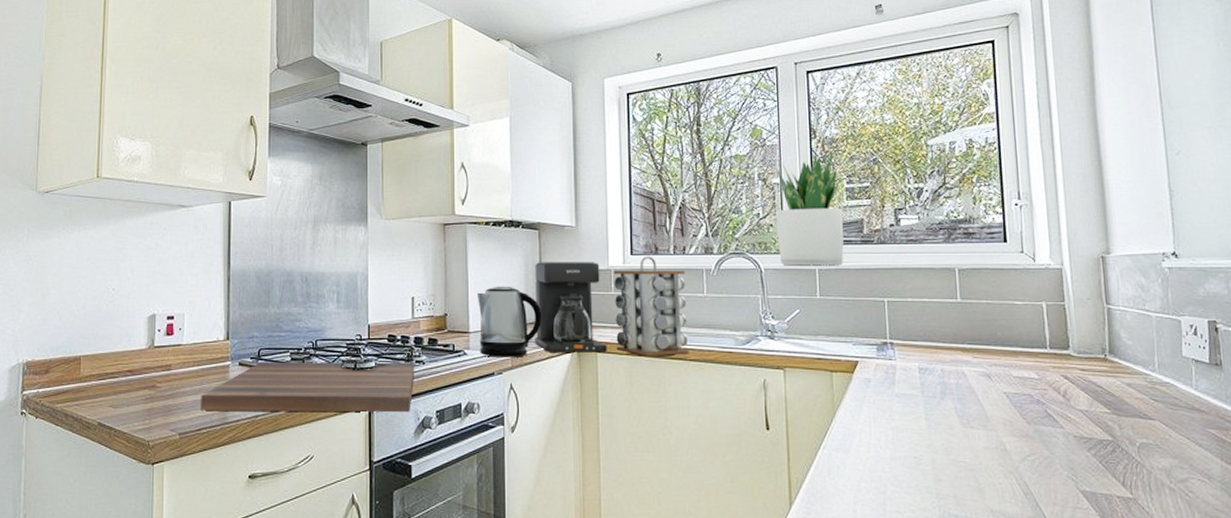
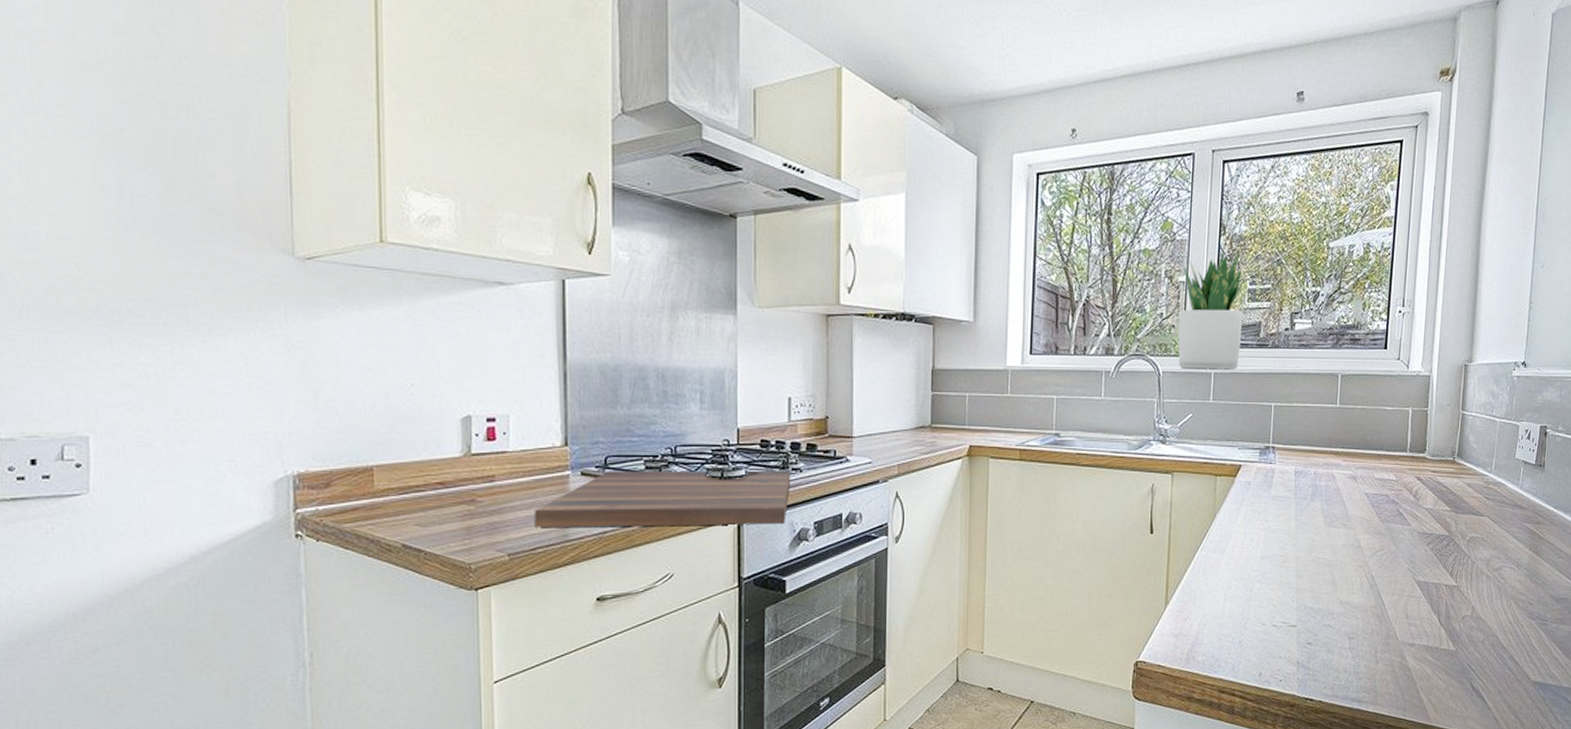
kettle: present [476,286,543,357] -> none [862,386,933,464]
coffee maker: present [535,262,607,354] -> none [924,360,1000,459]
spice rack: present [613,255,689,357] -> none [1009,355,1084,462]

